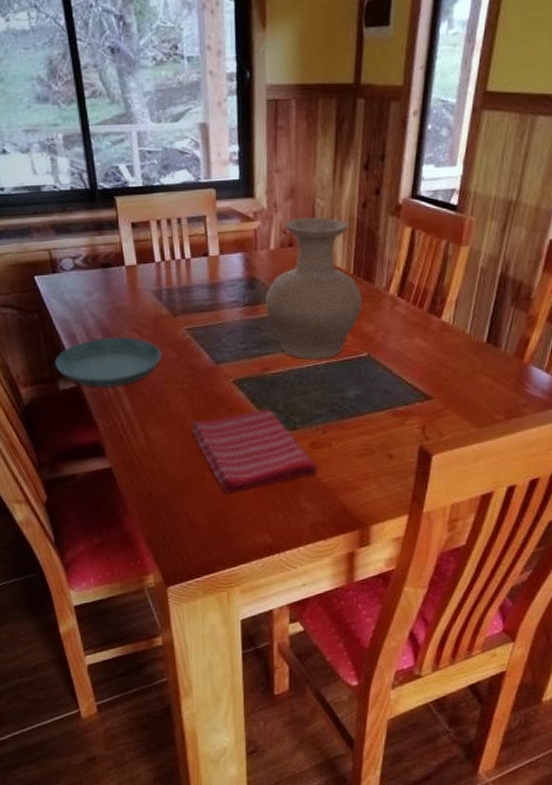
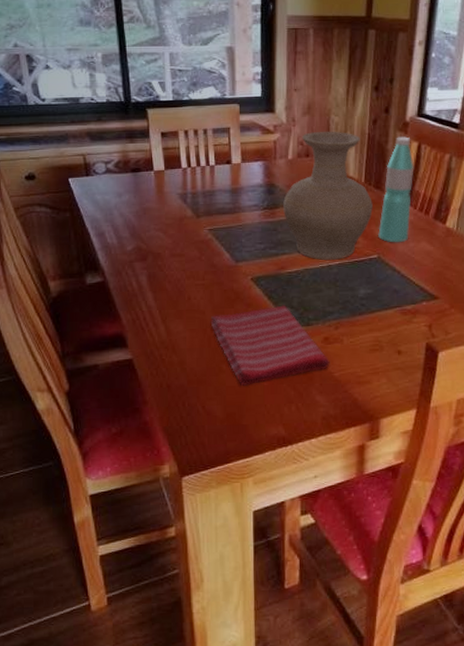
saucer: present [55,337,162,388] -> none [84,236,185,283]
water bottle: none [368,221,408,340] -> present [378,136,414,243]

